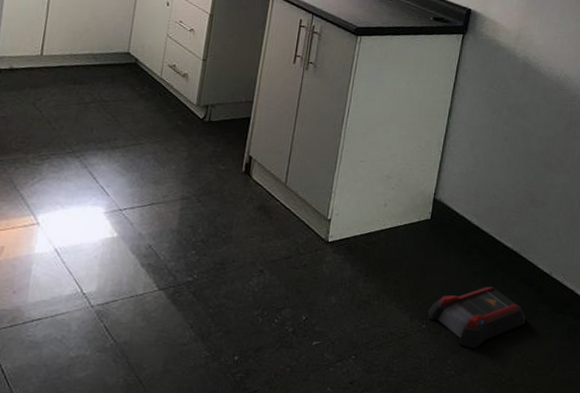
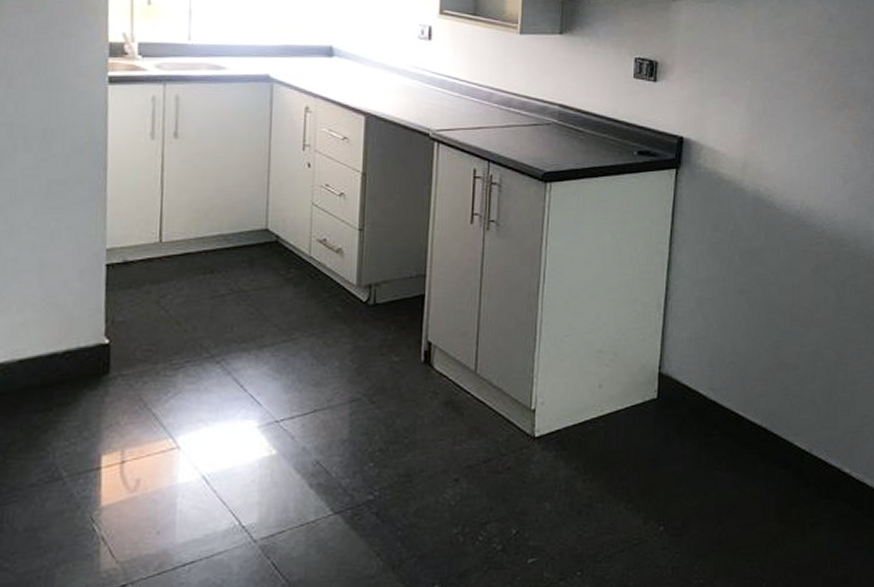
robot vacuum: present [427,286,526,349] -> none [664,472,785,550]

